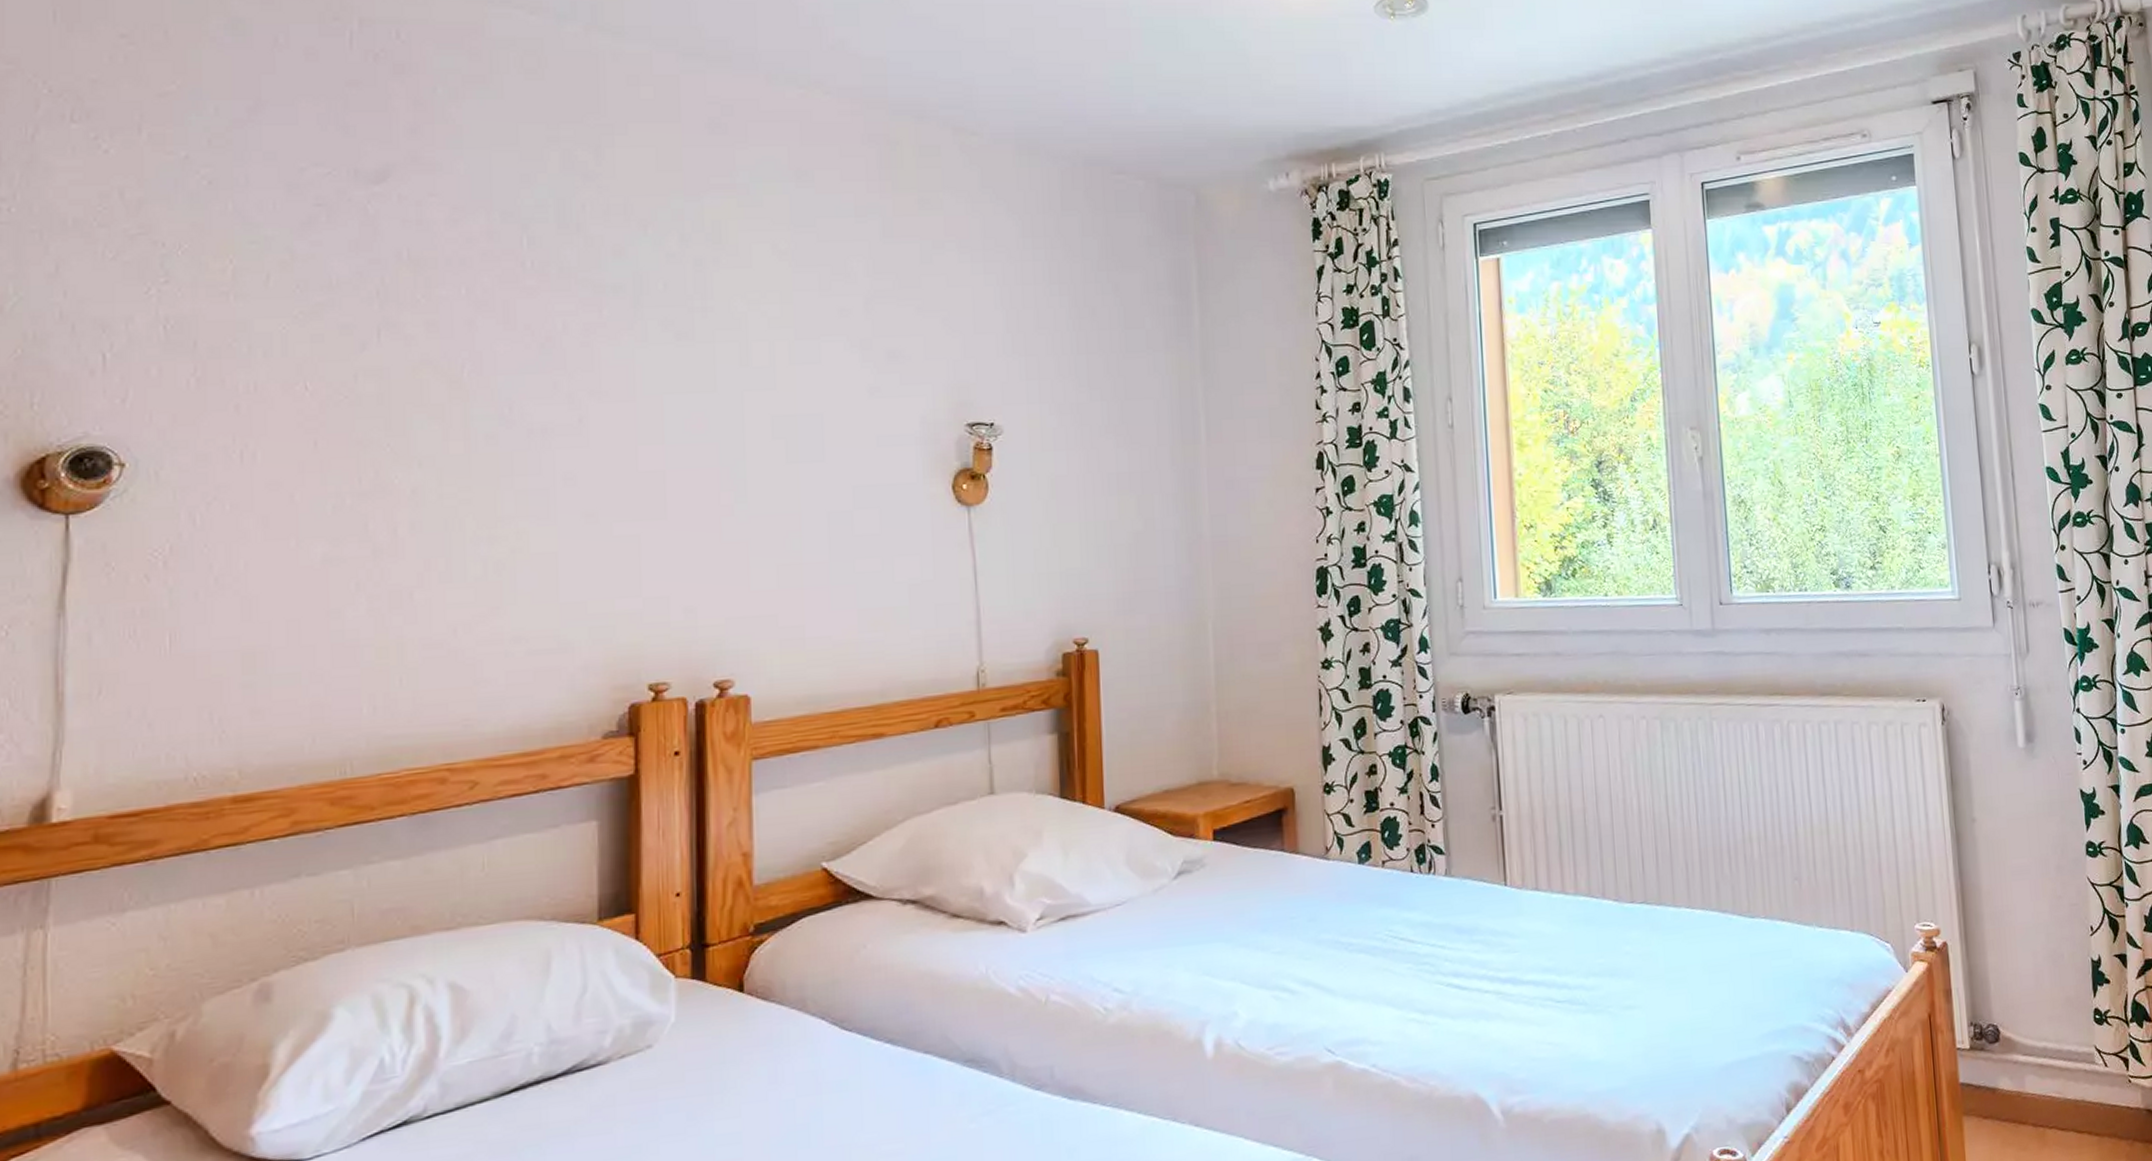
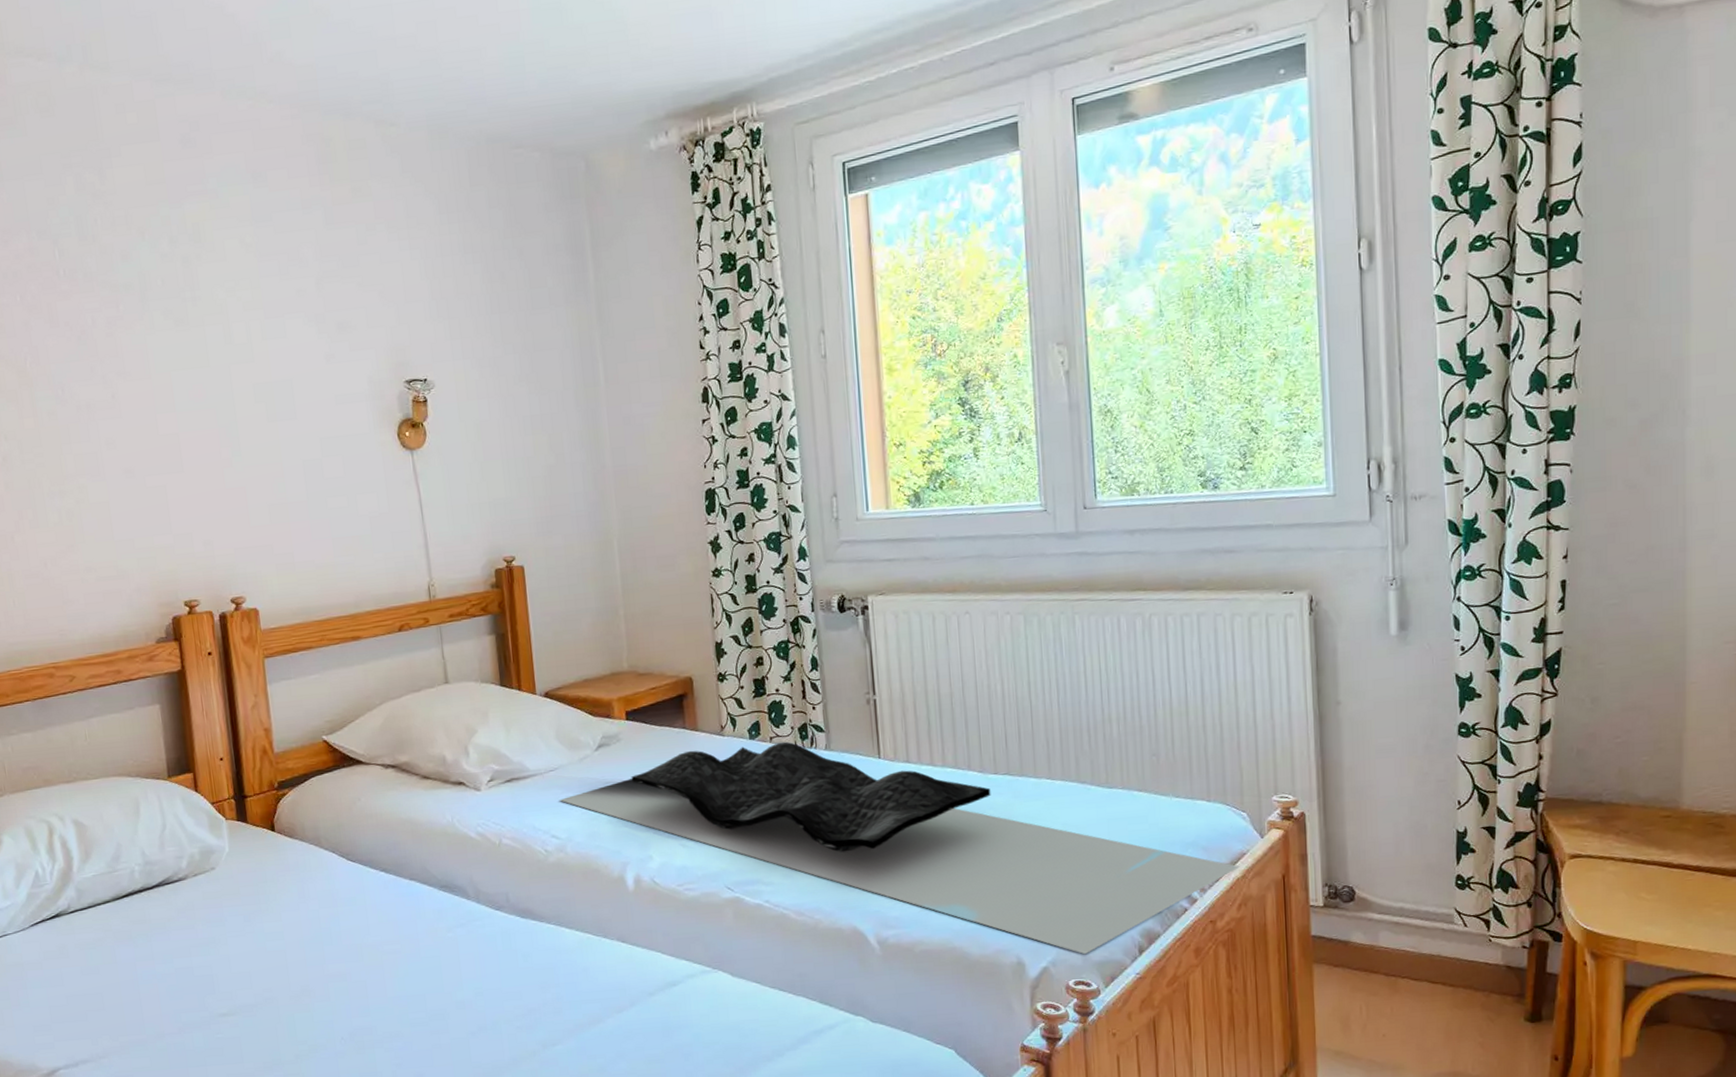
throw blanket: none [1125,866,1886,1117] -> present [559,741,1240,955]

